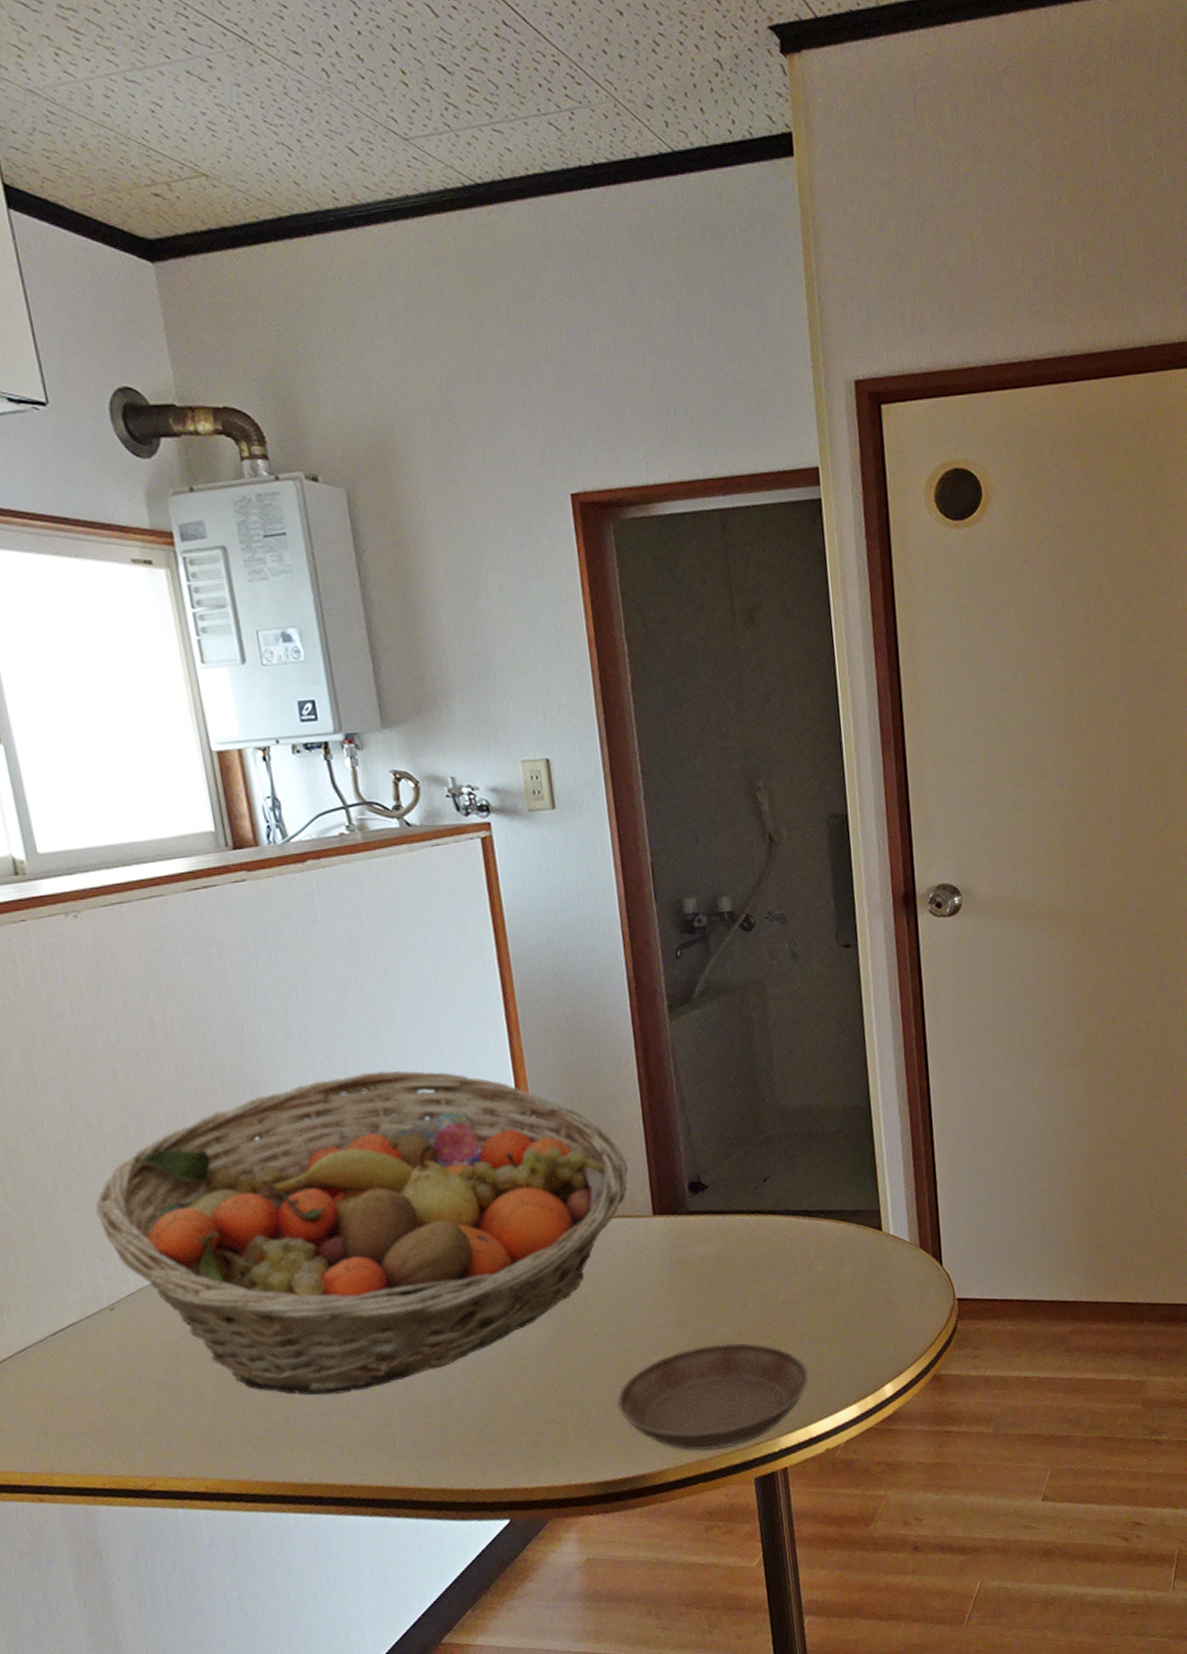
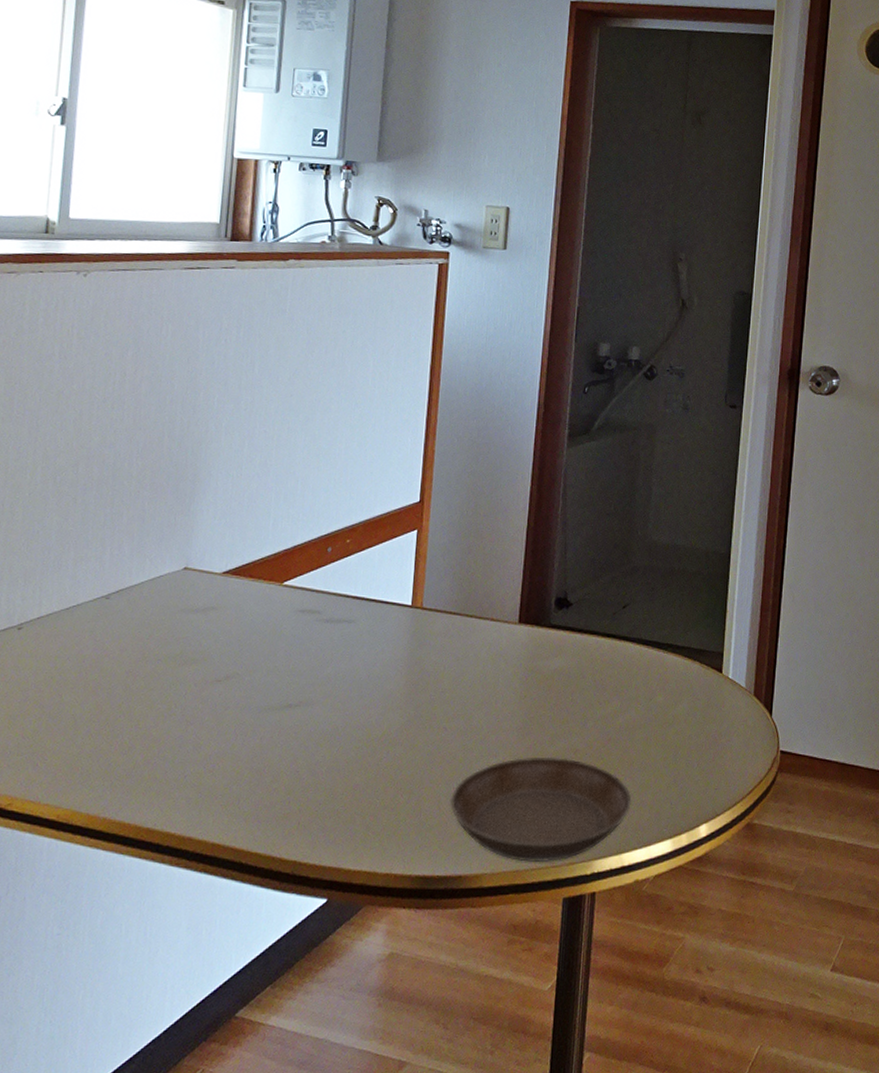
fruit basket: present [95,1071,629,1396] -> none [30,449,505,745]

